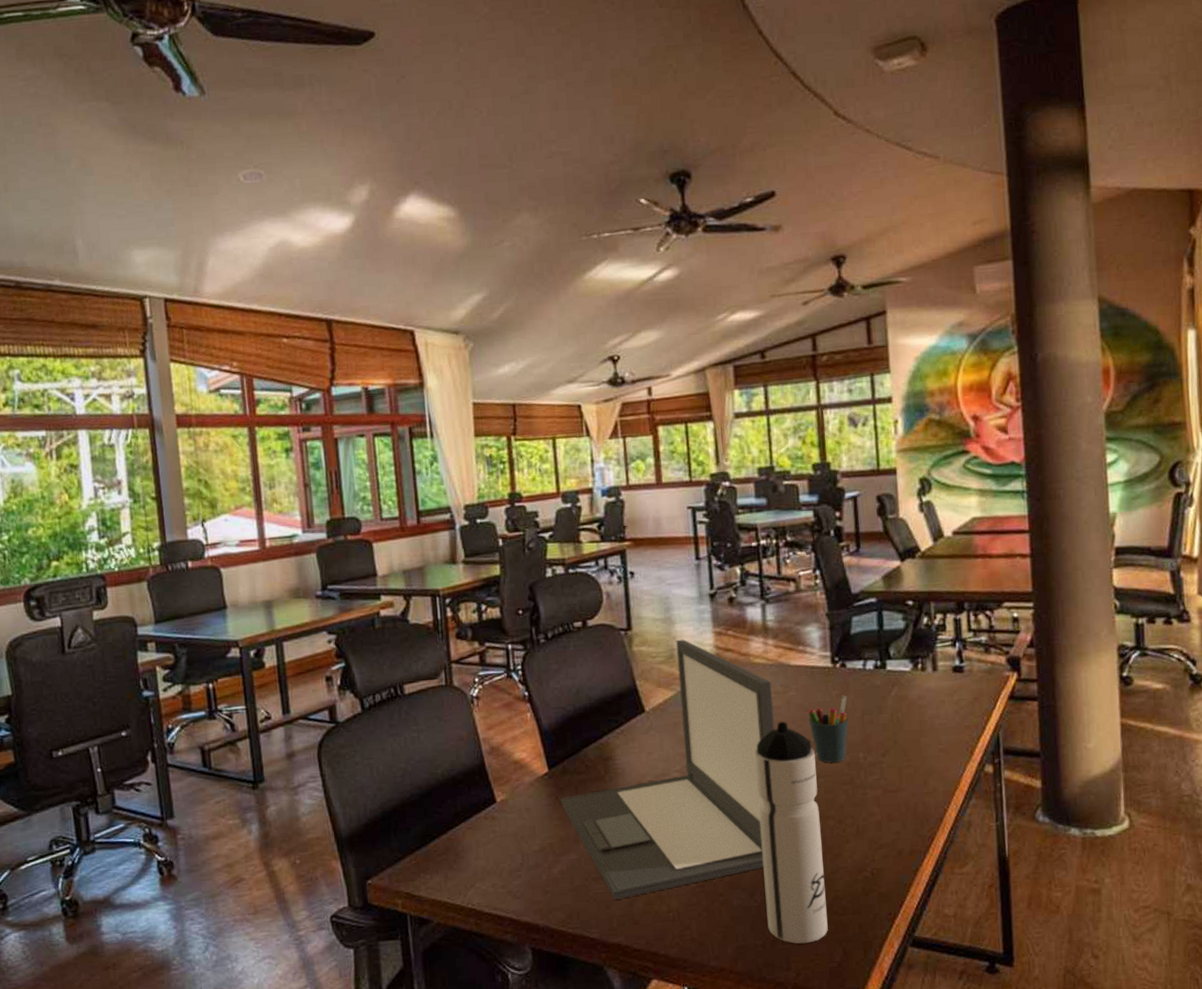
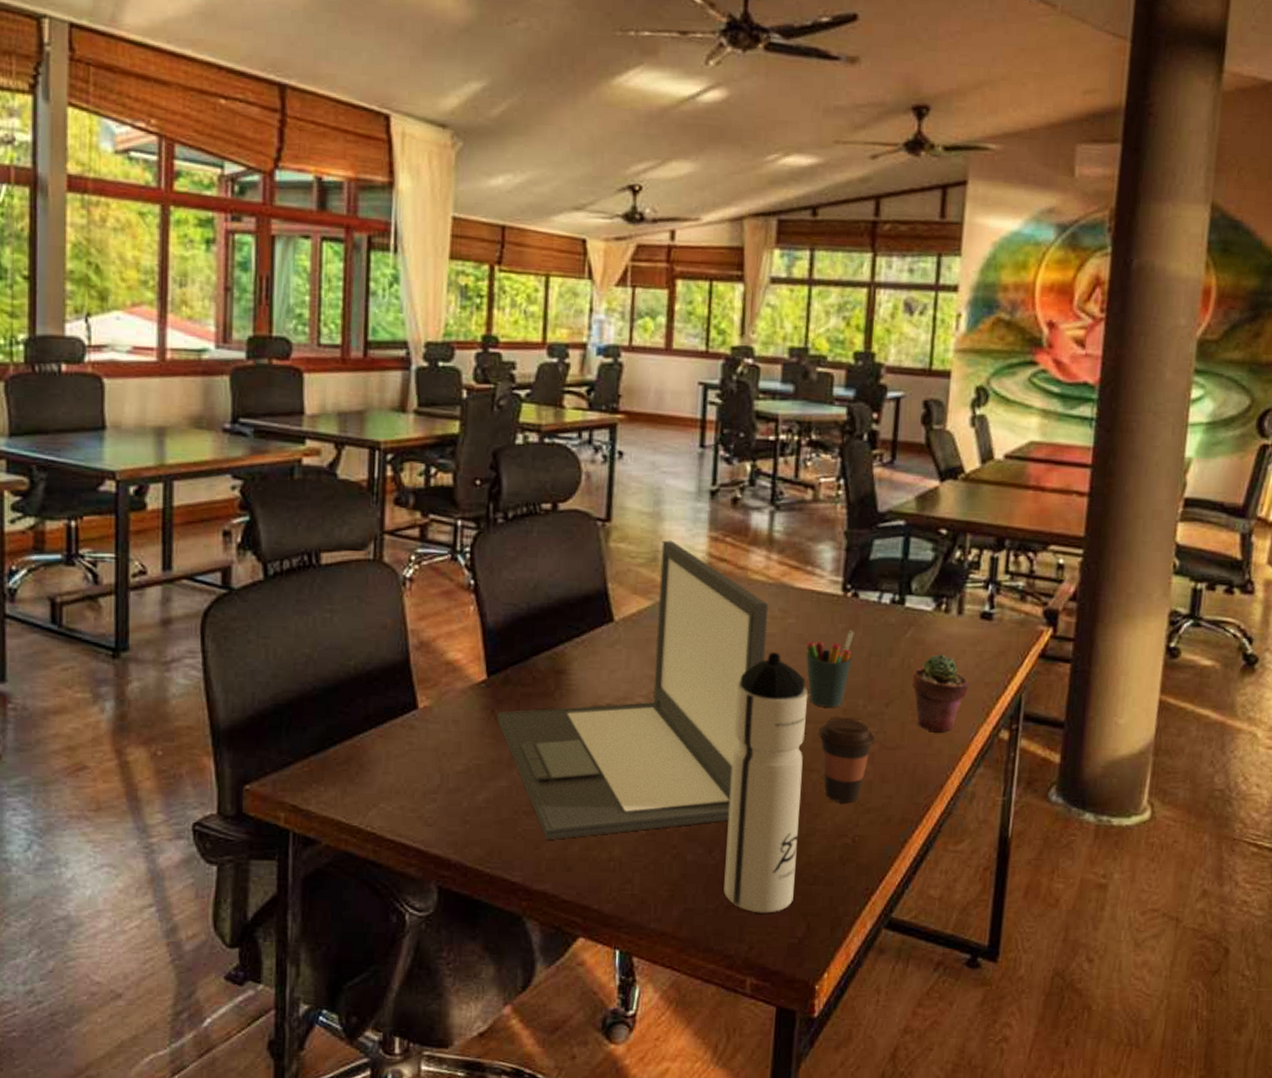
coffee cup: none [828,770,879,843] -> present [818,718,876,804]
potted succulent: none [901,706,952,774] -> present [911,654,969,733]

